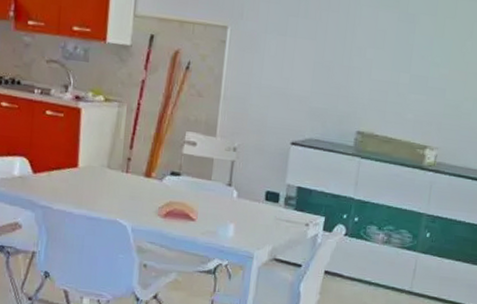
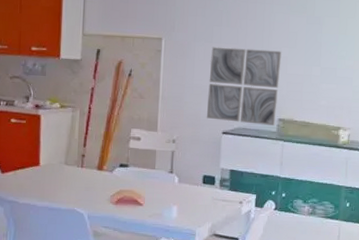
wall art: none [273,41,367,140] -> present [206,46,283,126]

